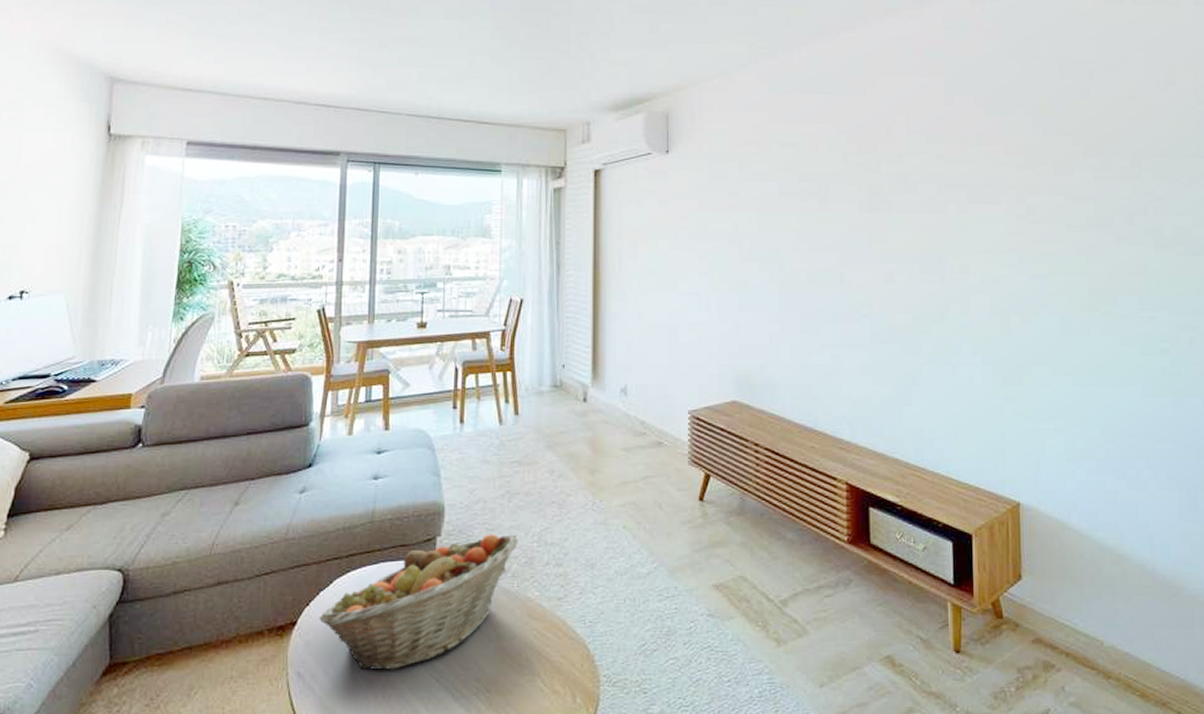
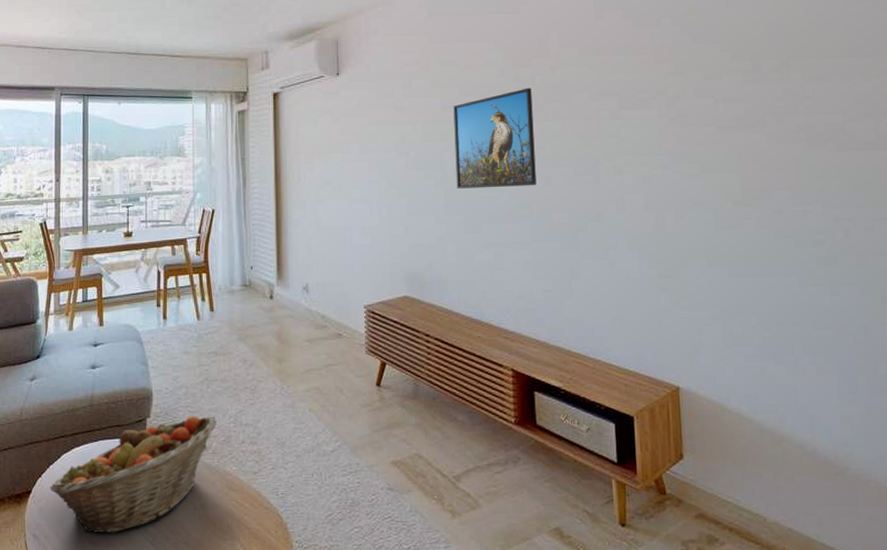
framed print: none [792,176,878,284] -> present [453,88,537,189]

